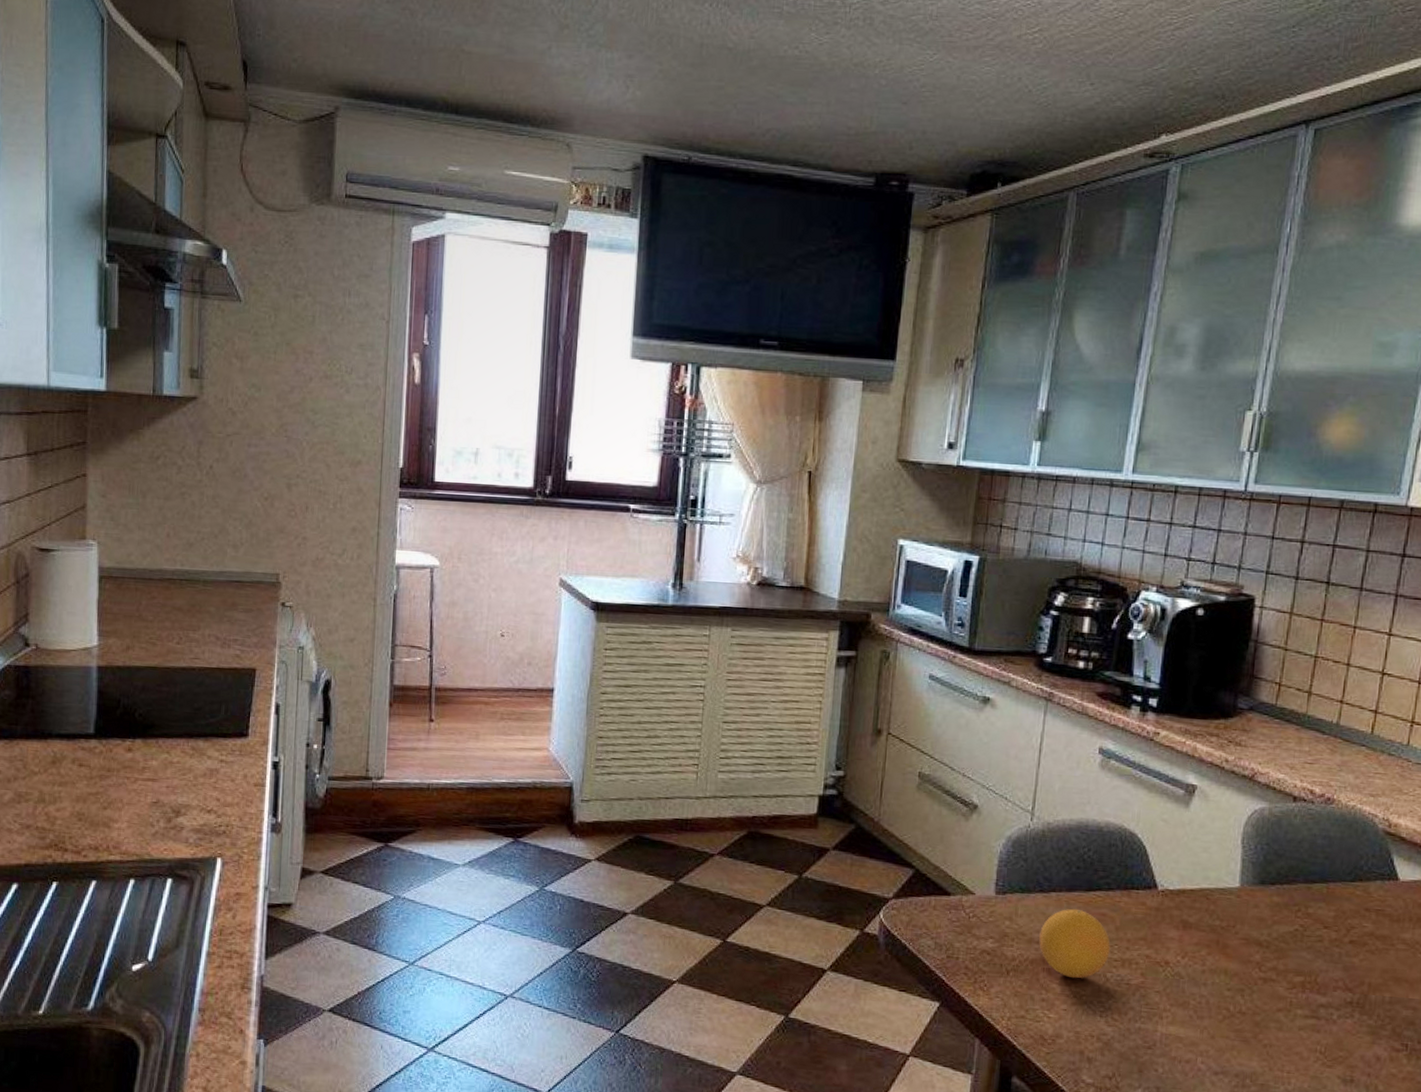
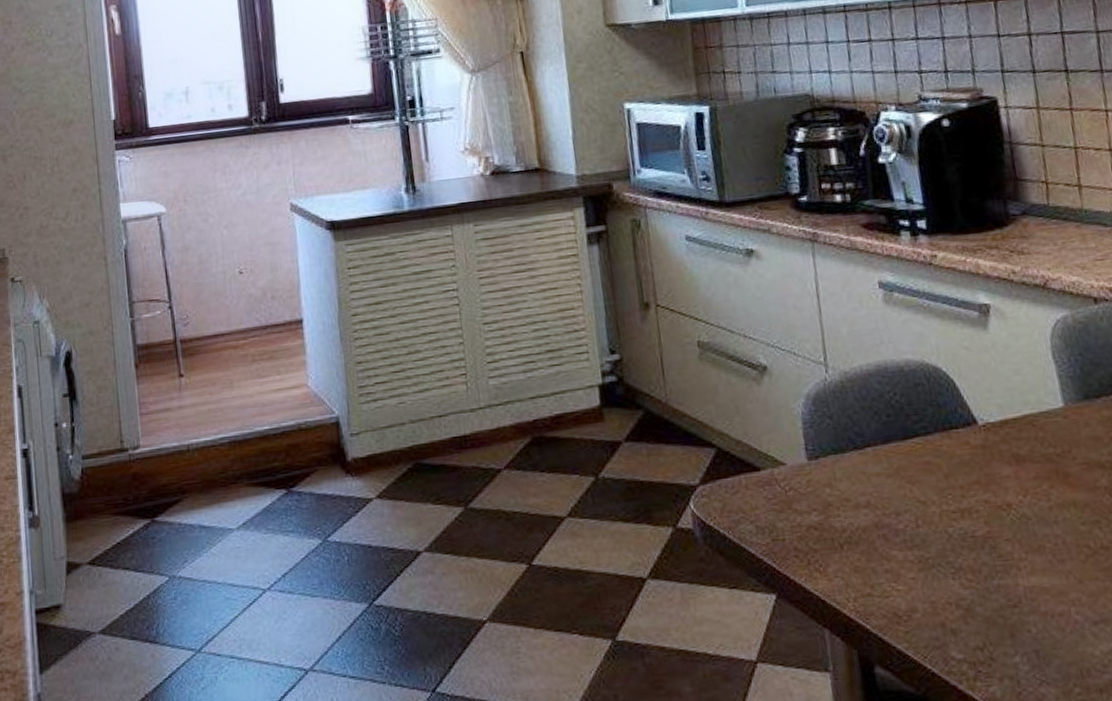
fruit: present [1039,908,1110,979] -> none [865,461,946,541]

